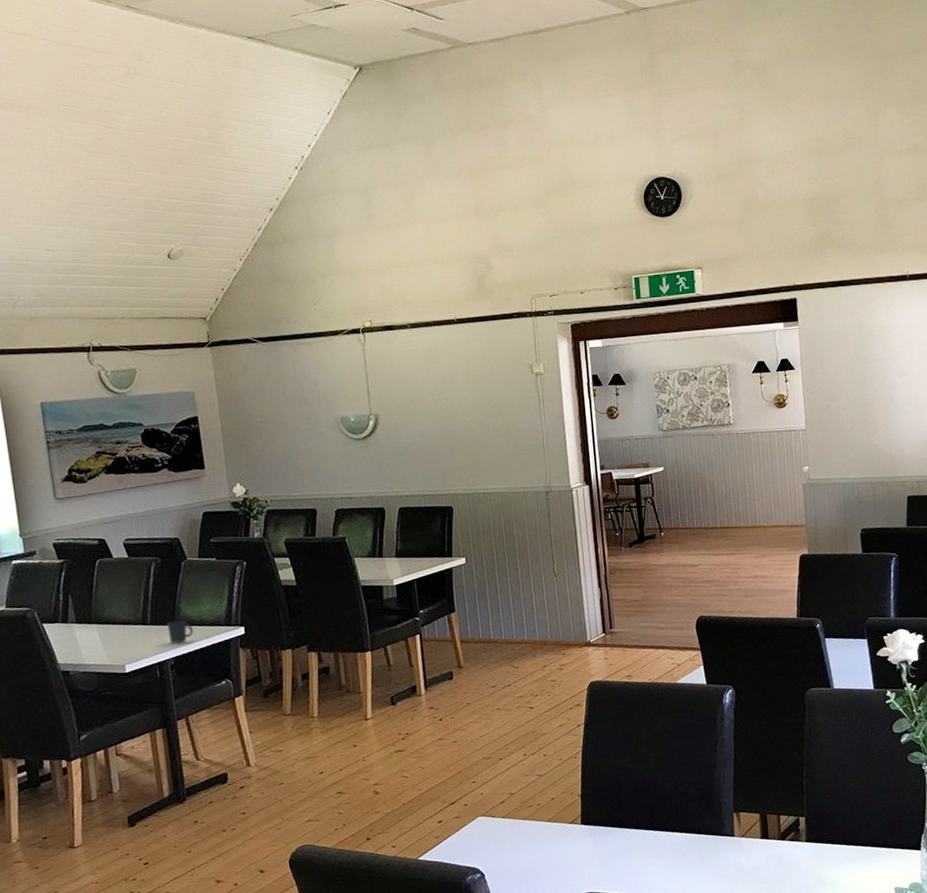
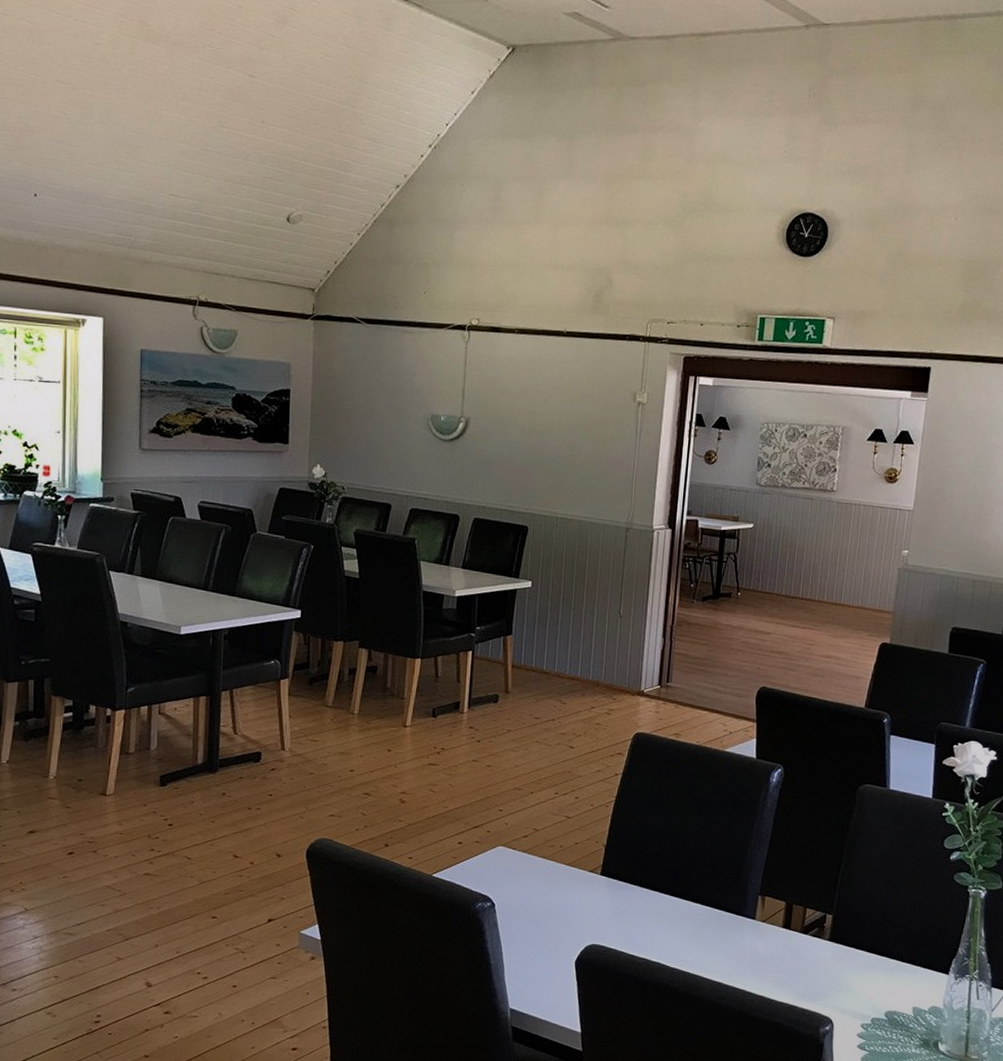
mug: present [167,620,193,644] -> none [227,591,251,615]

